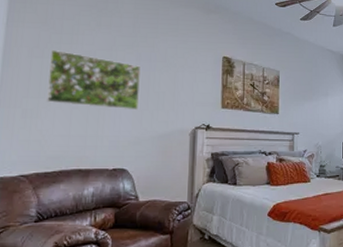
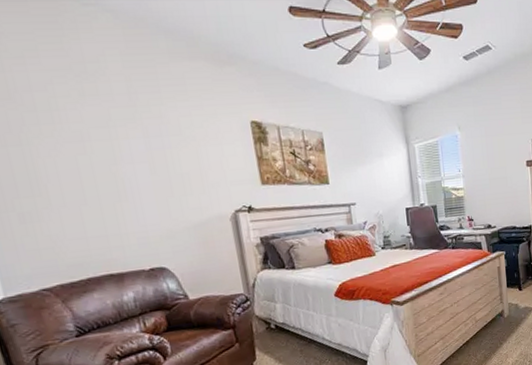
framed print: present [46,50,141,110] -> none [30,134,162,202]

